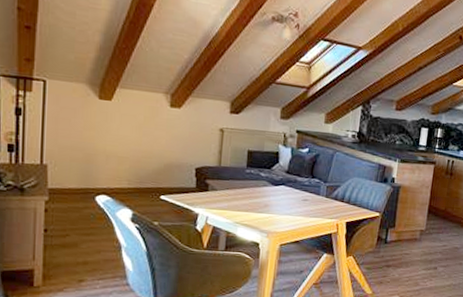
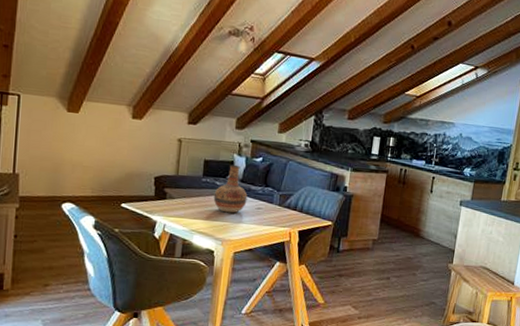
vase: none [258,155,294,205] -> present [213,164,248,213]

